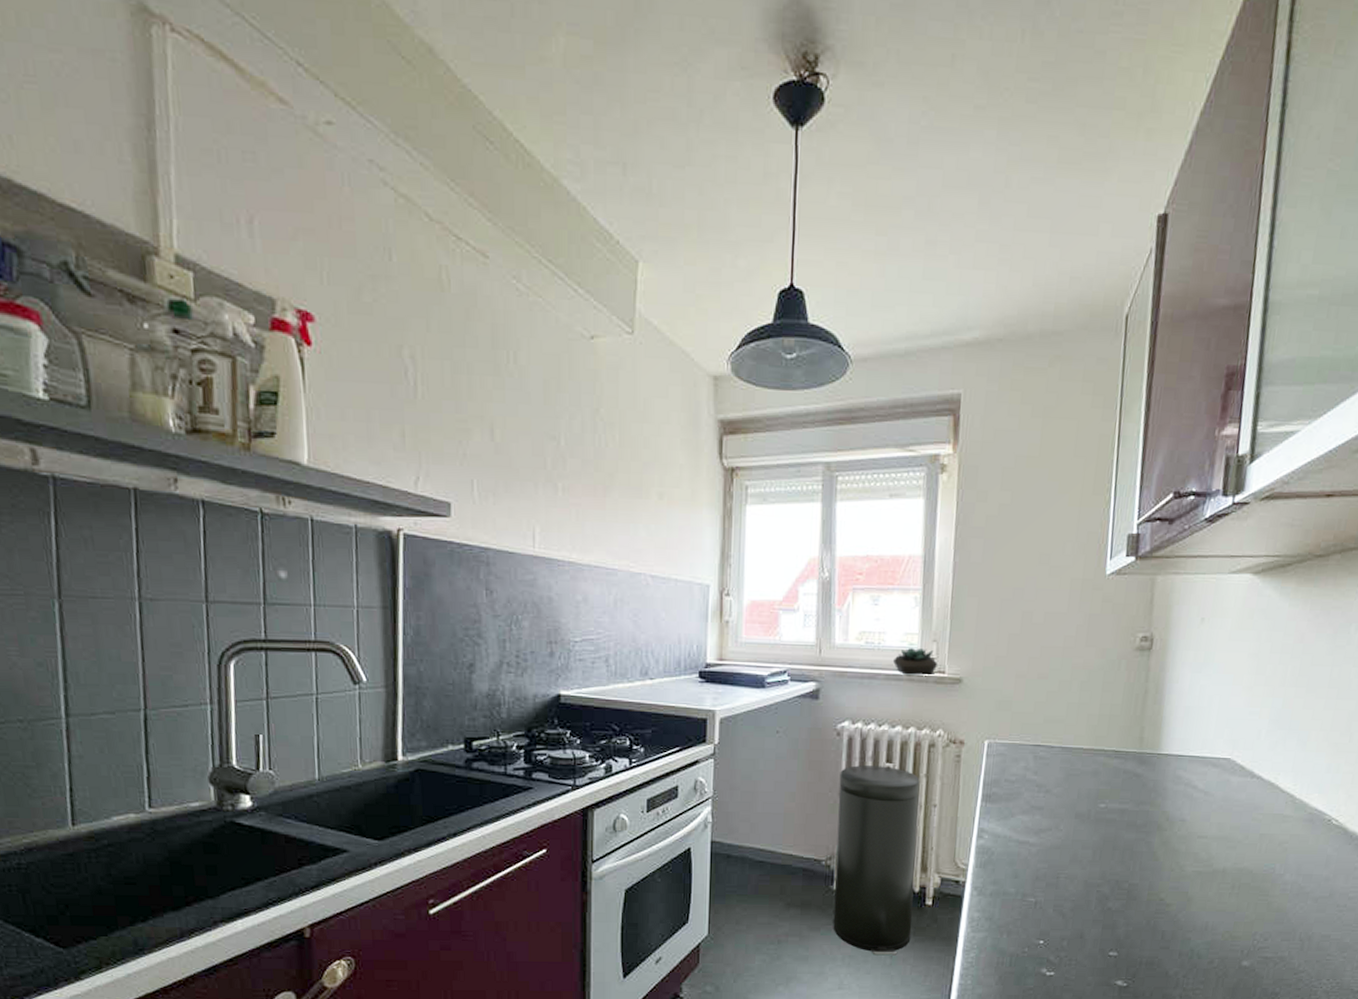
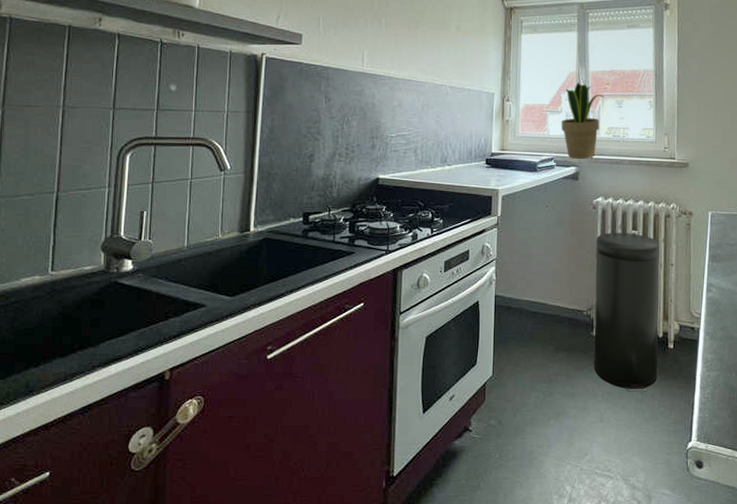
potted plant: none [797,571,856,673] -> present [561,82,605,159]
succulent plant: present [892,647,938,677] -> none [634,139,670,162]

